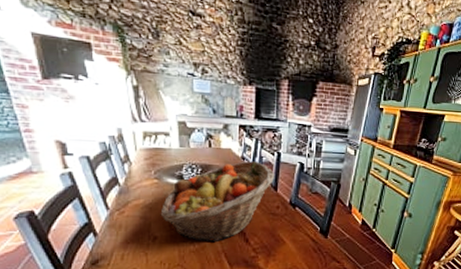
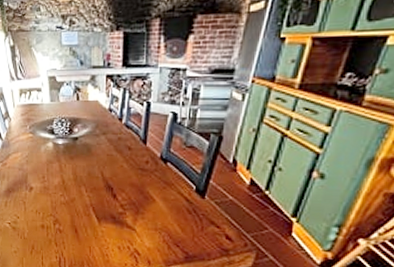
fruit basket: present [160,161,274,243] -> none [35,113,143,196]

